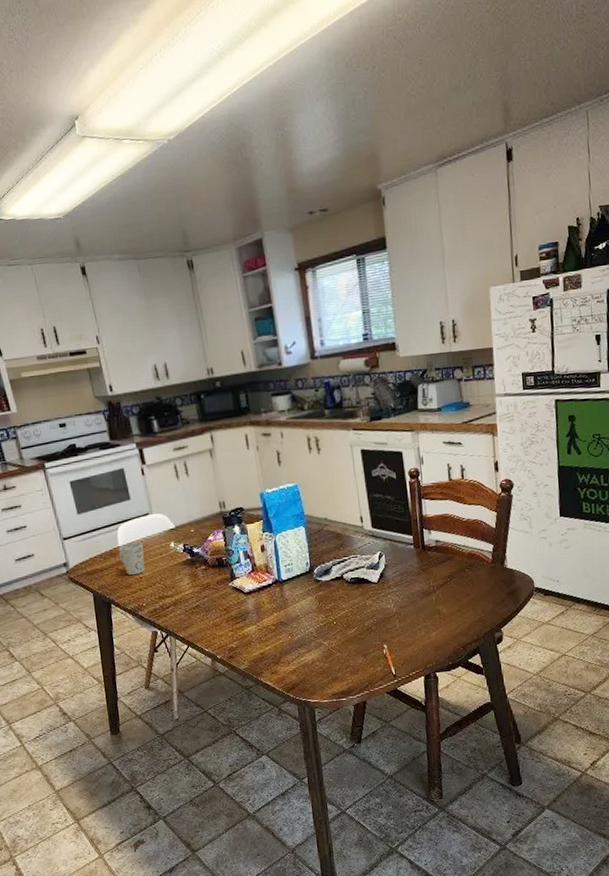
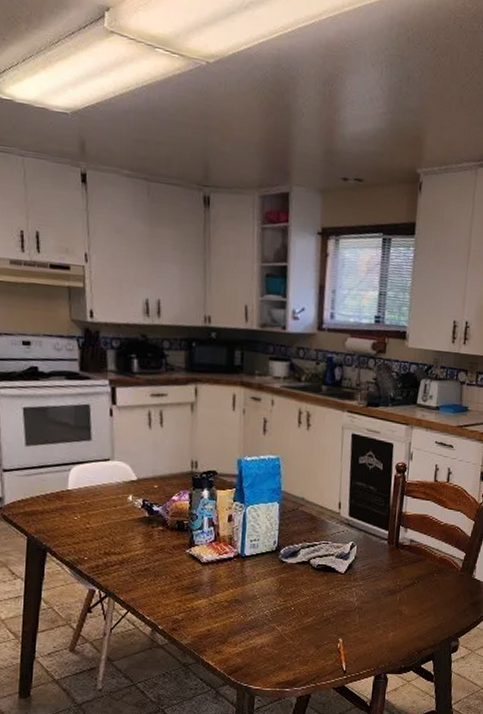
mug: present [118,541,145,576] -> none [66,487,96,525]

